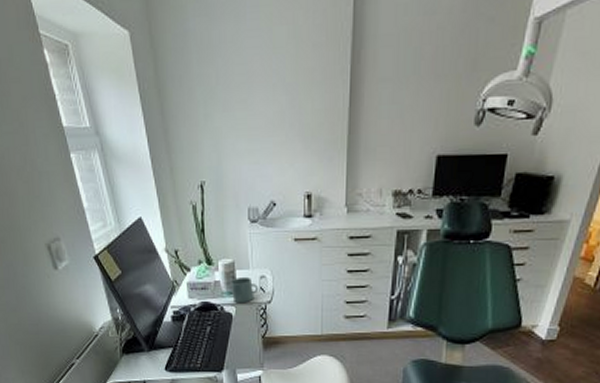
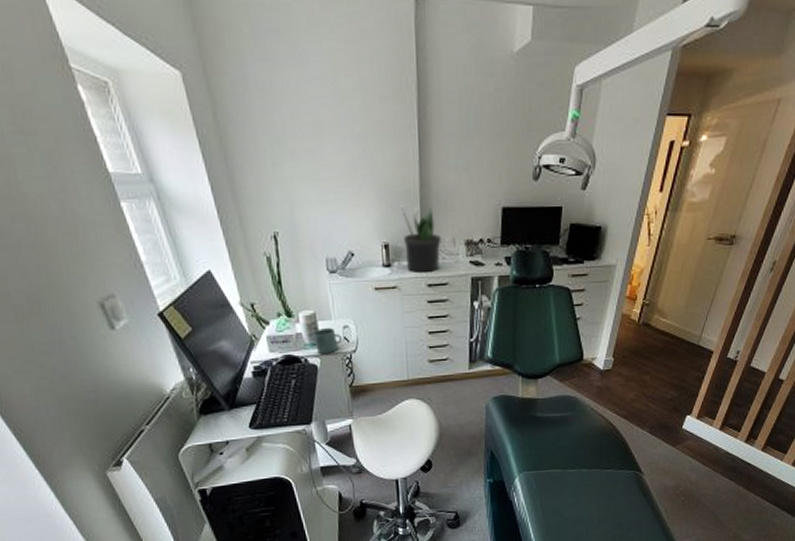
planter: none [327,156,367,224] -> present [401,207,441,272]

